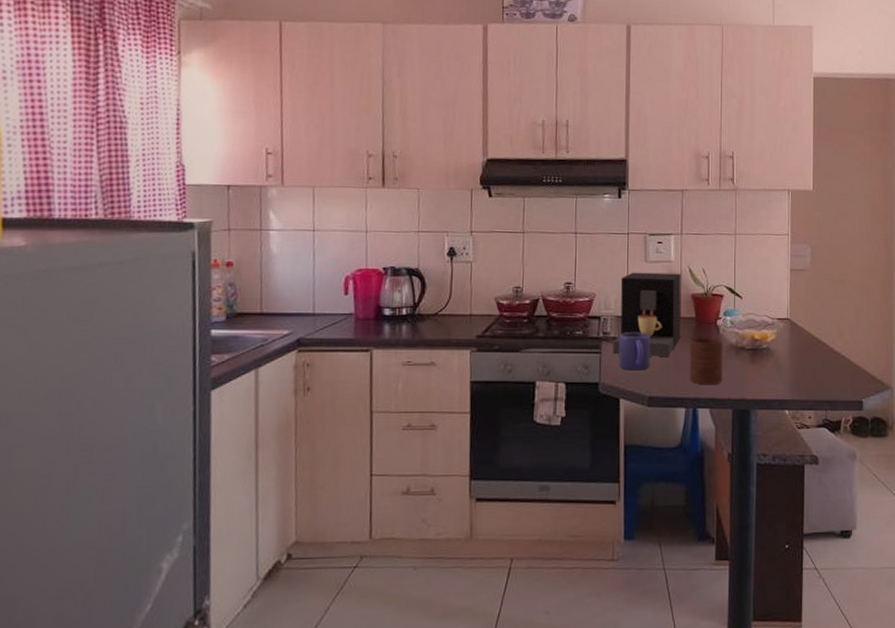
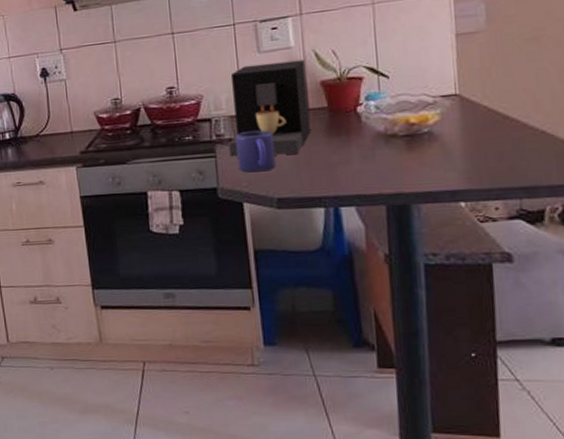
cup: present [690,337,723,385] -> none [324,127,371,181]

